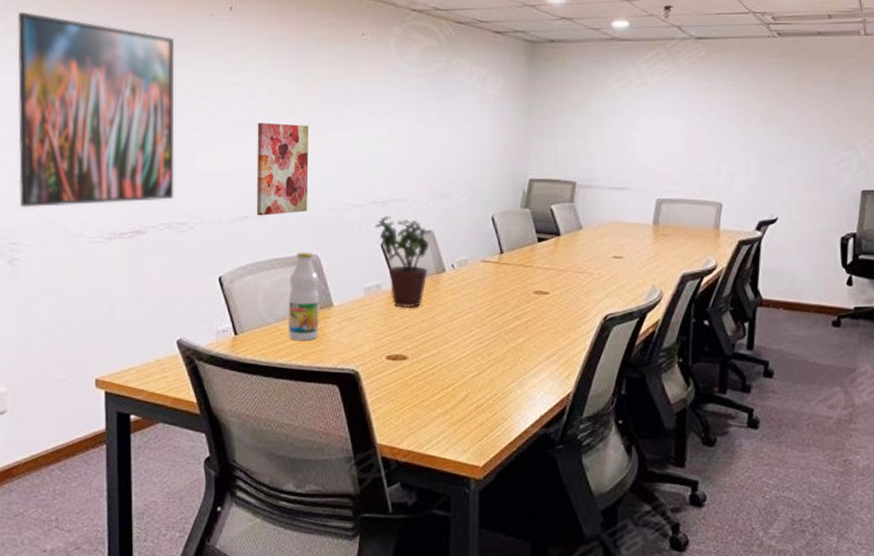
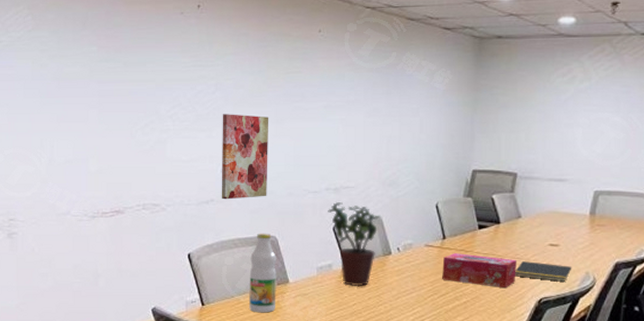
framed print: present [17,11,175,208] -> none [10,10,149,188]
tissue box: none [500,268,580,305] -> present [442,253,516,289]
notepad: none [578,275,638,296] -> present [515,261,572,282]

